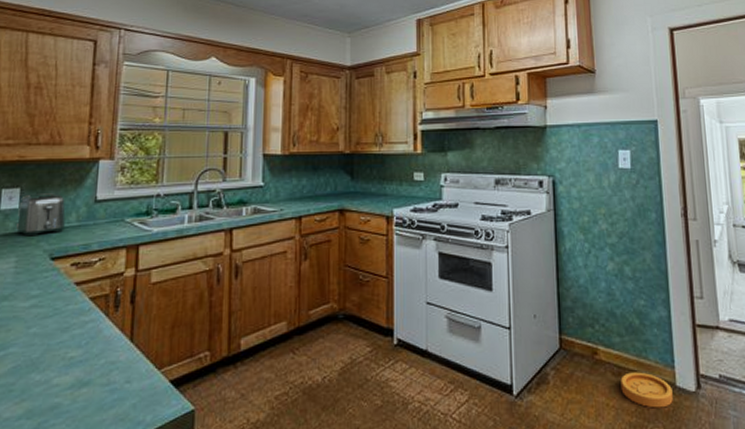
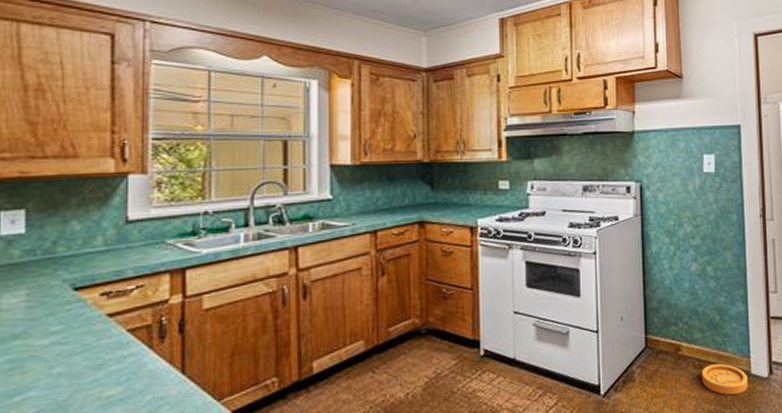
toaster: present [16,193,66,237] -> none [24,214,89,265]

